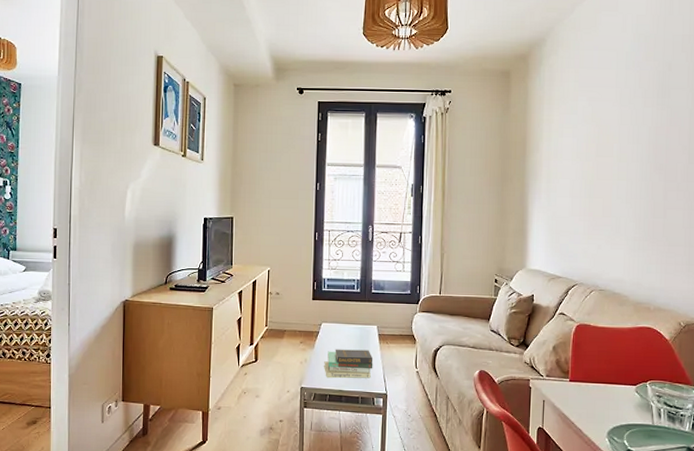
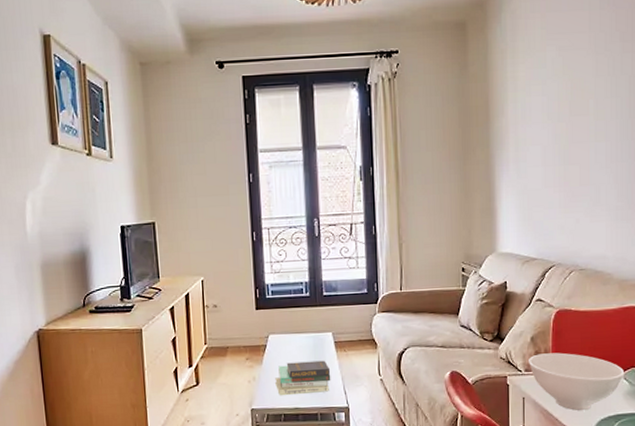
bowl: none [549,362,637,418] -> present [527,352,625,411]

